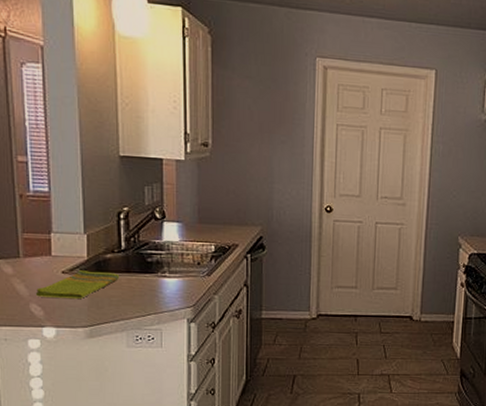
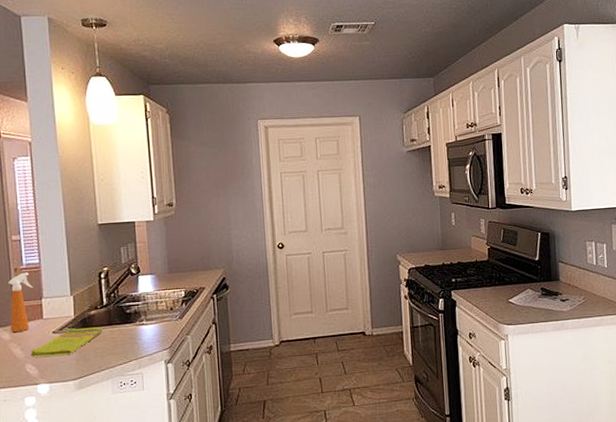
spray bottle: none [12,200,41,267] -> present [8,272,33,332]

